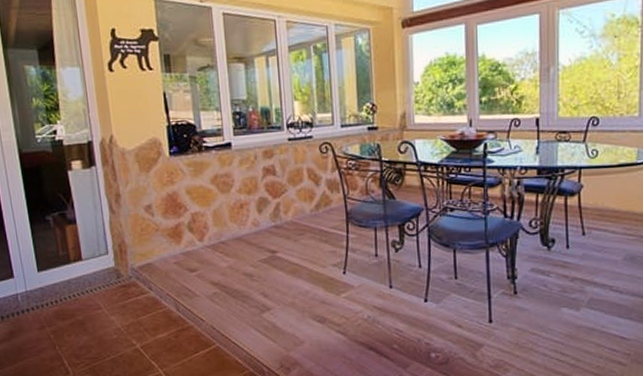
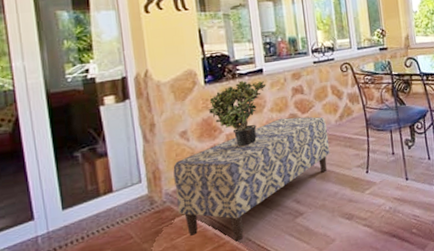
bench: none [138,200,303,328] -> present [173,116,330,242]
potted plant: none [173,153,235,228] -> present [208,80,267,147]

